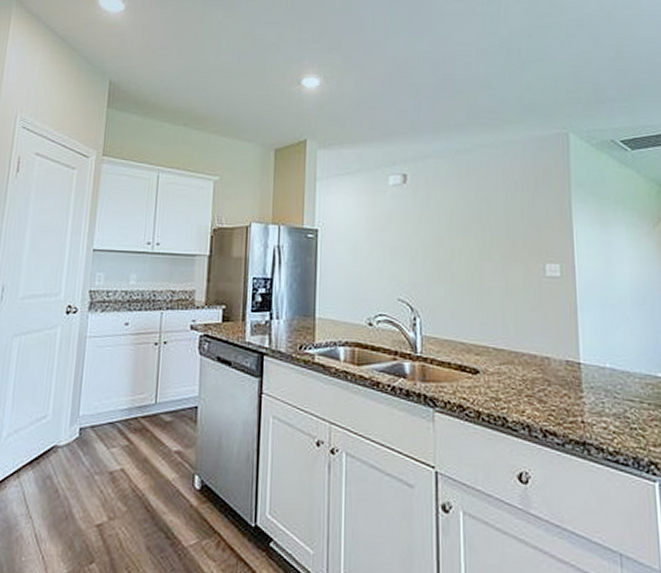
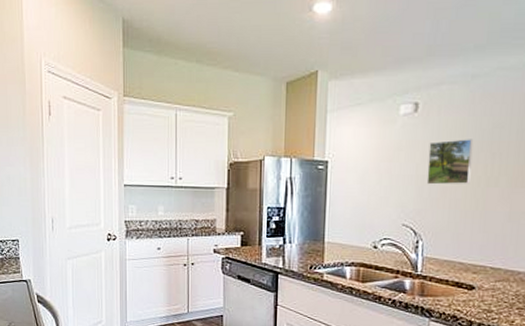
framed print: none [420,211,464,257] -> present [426,139,474,185]

